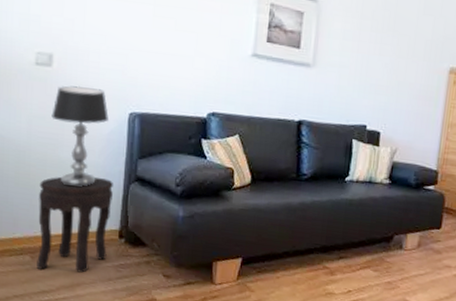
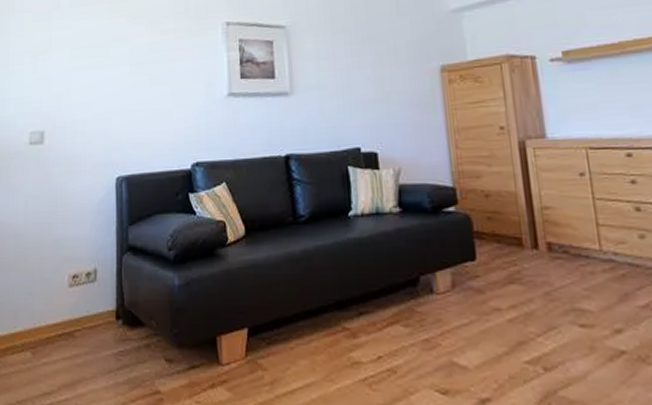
side table: present [37,176,113,273] -> none [37,253,107,367]
table lamp: present [51,85,109,188] -> none [45,158,97,267]

